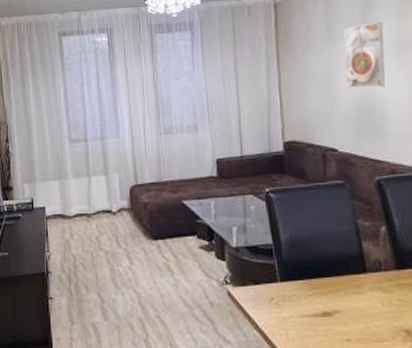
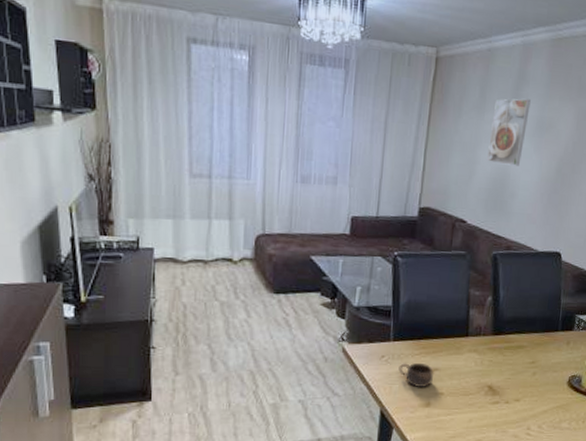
cup: none [292,304,335,334] -> present [398,362,435,388]

